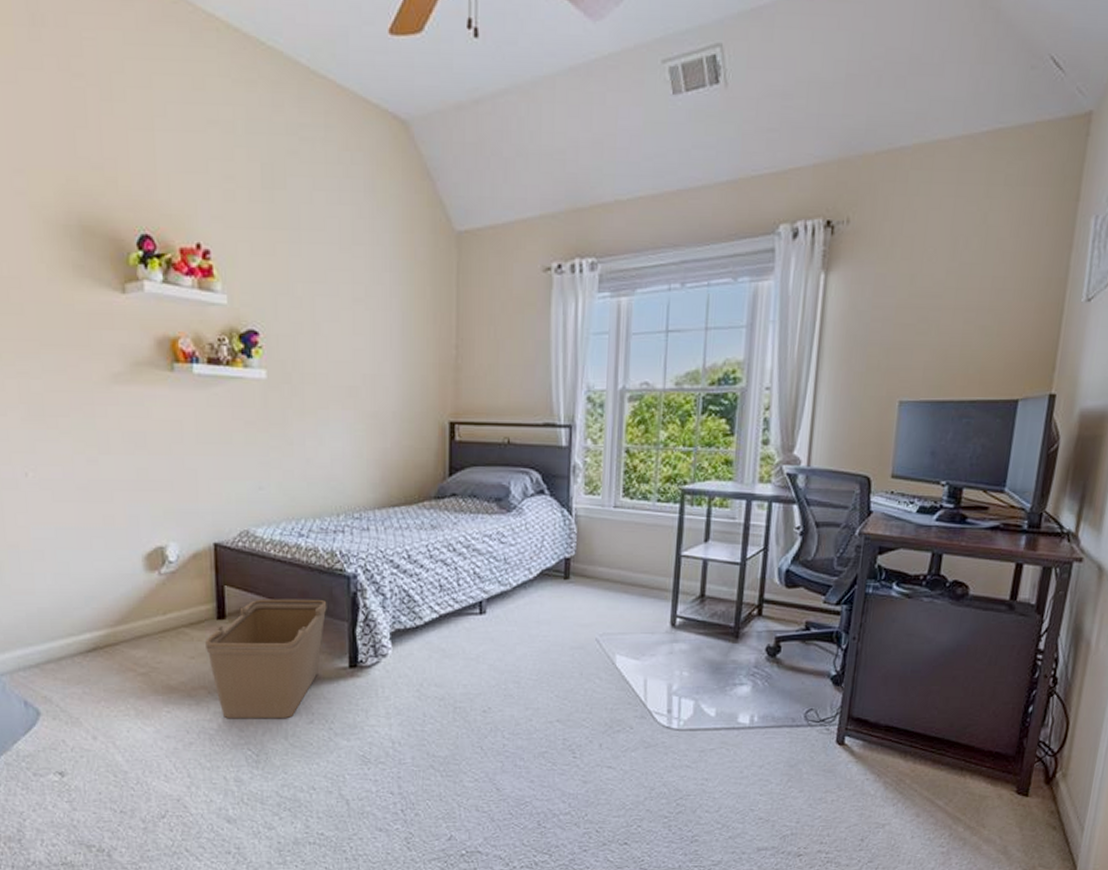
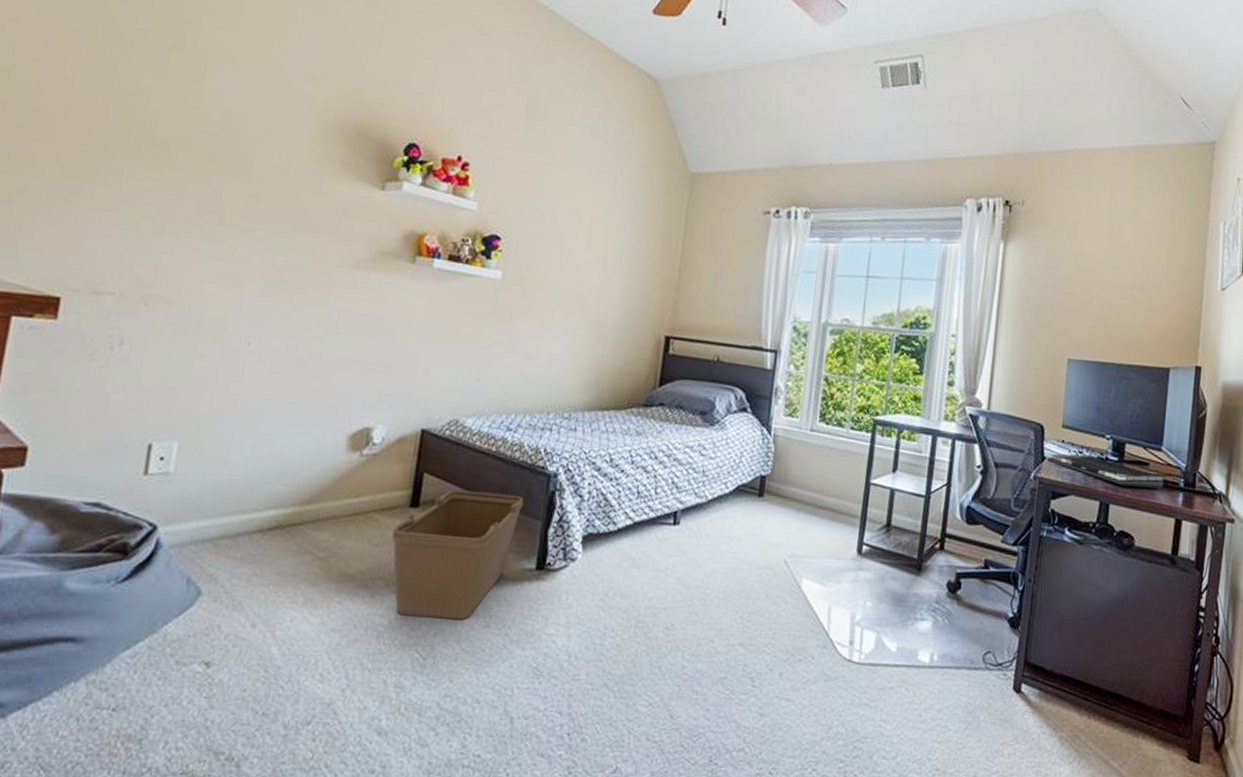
computer keyboard: none [873,504,1005,534] -> present [1046,453,1164,489]

